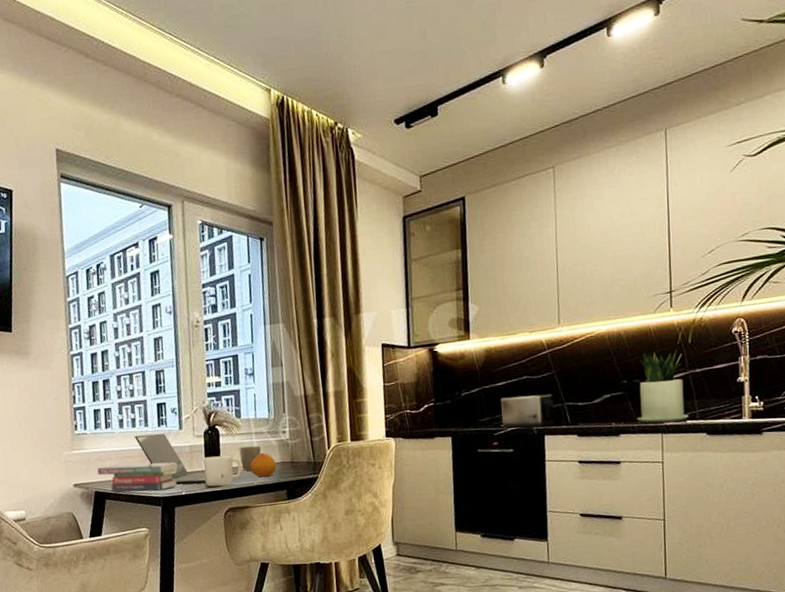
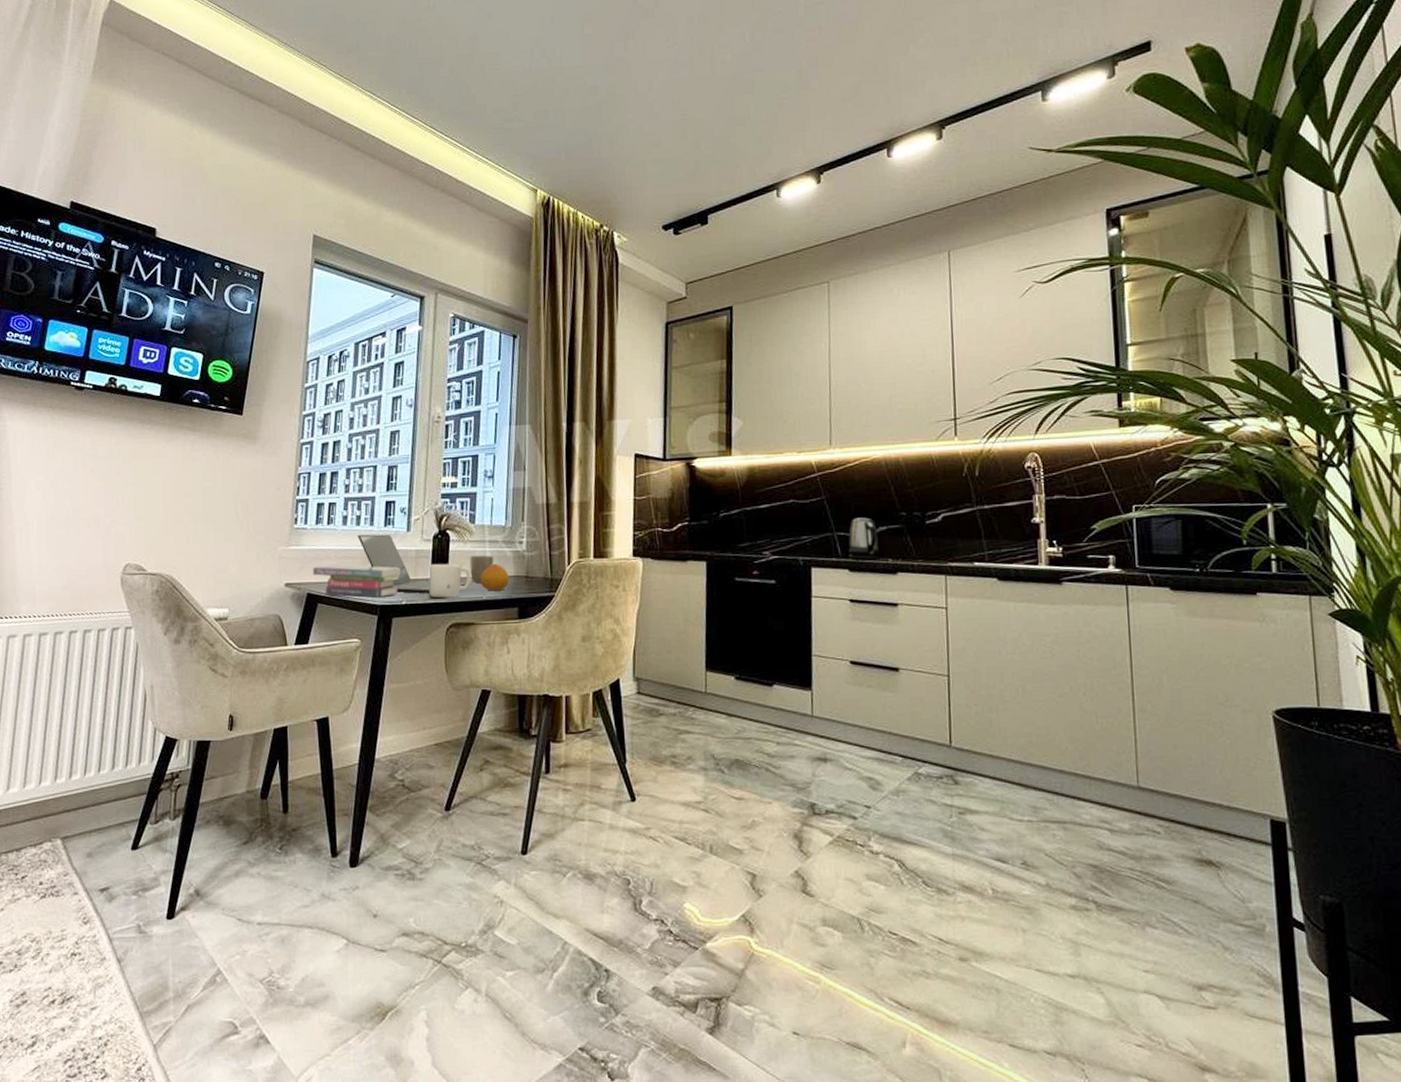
toaster: present [501,394,555,429] -> none [763,521,824,558]
kettle: none [576,387,605,426] -> present [848,517,880,560]
planter: present [636,349,689,423] -> none [916,482,977,563]

